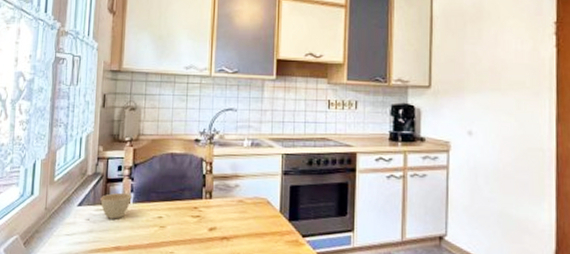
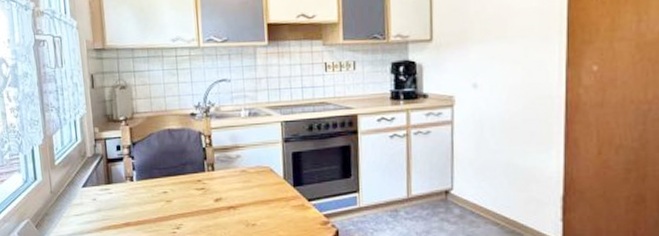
cup: present [100,192,132,220] -> none [103,171,135,198]

